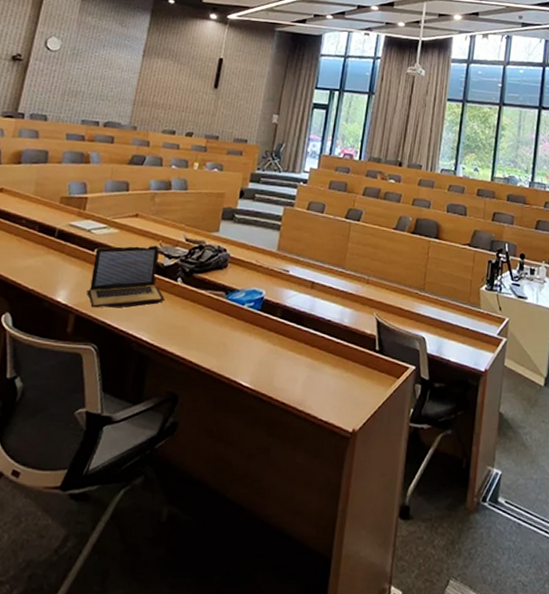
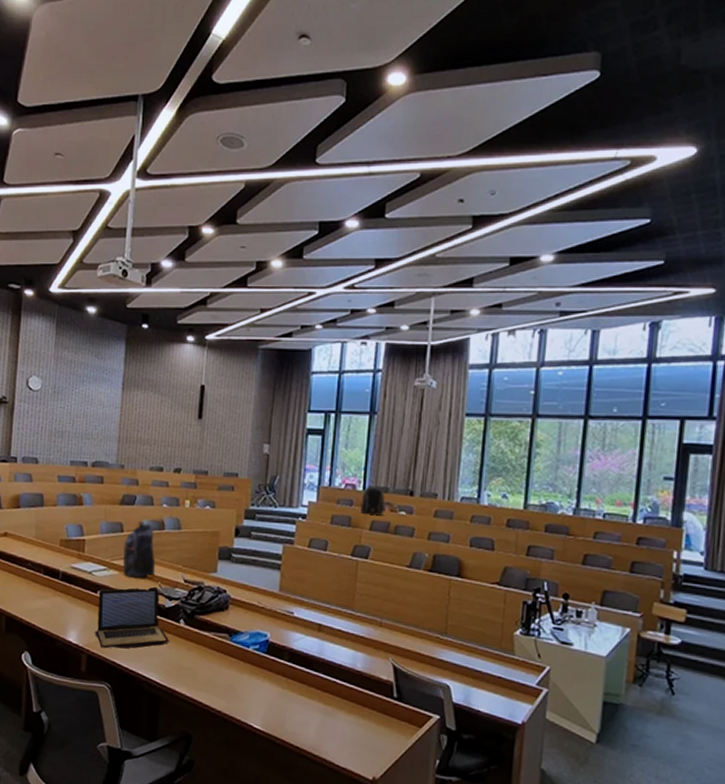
backpack: none [124,180,160,238] -> present [122,520,156,580]
backpack: none [356,156,377,183] -> present [360,486,385,516]

